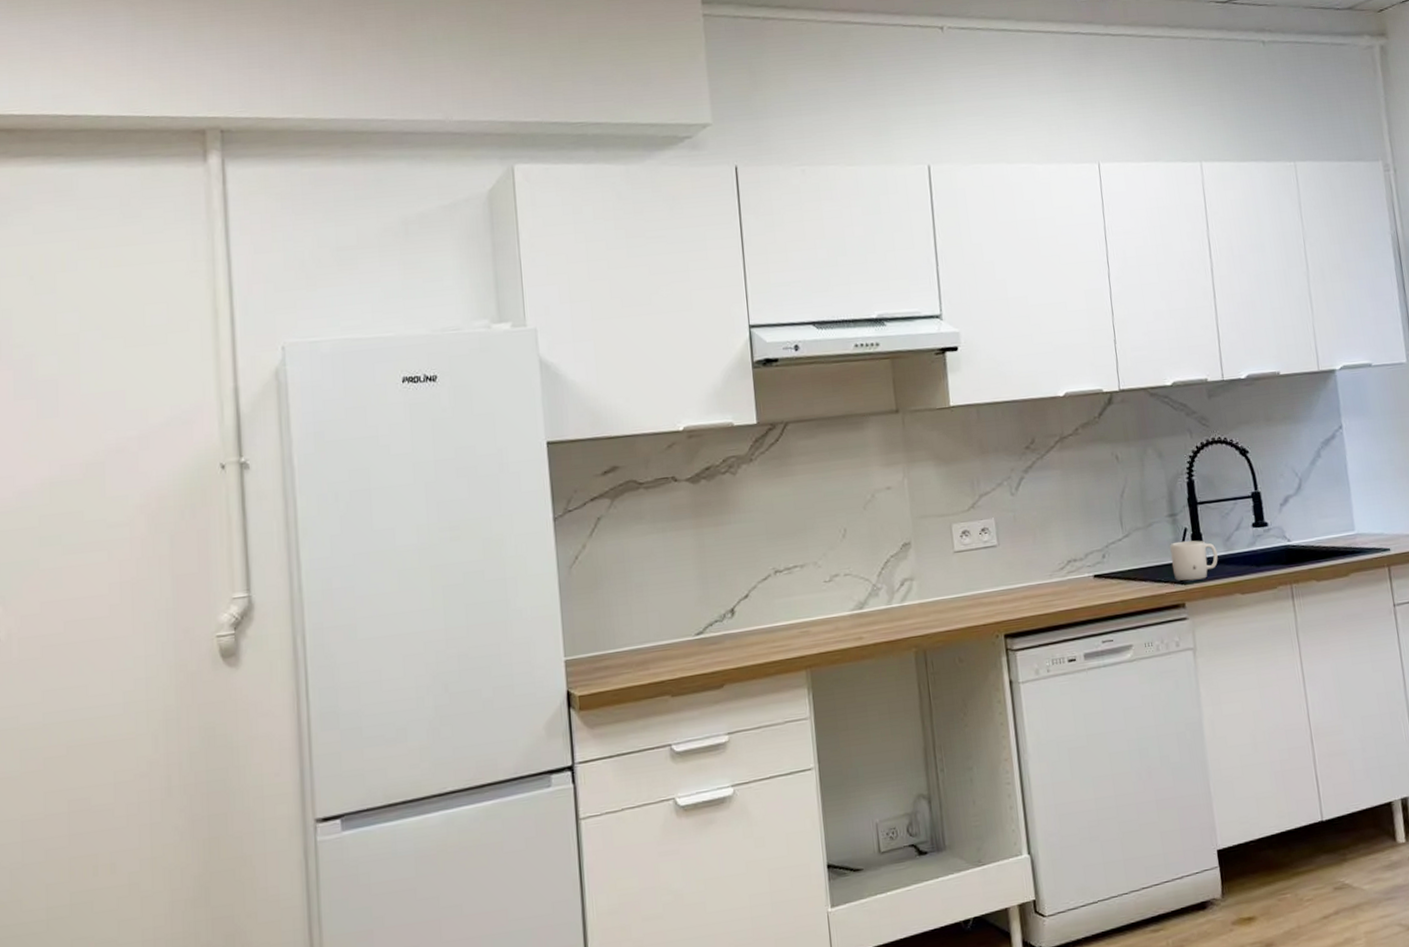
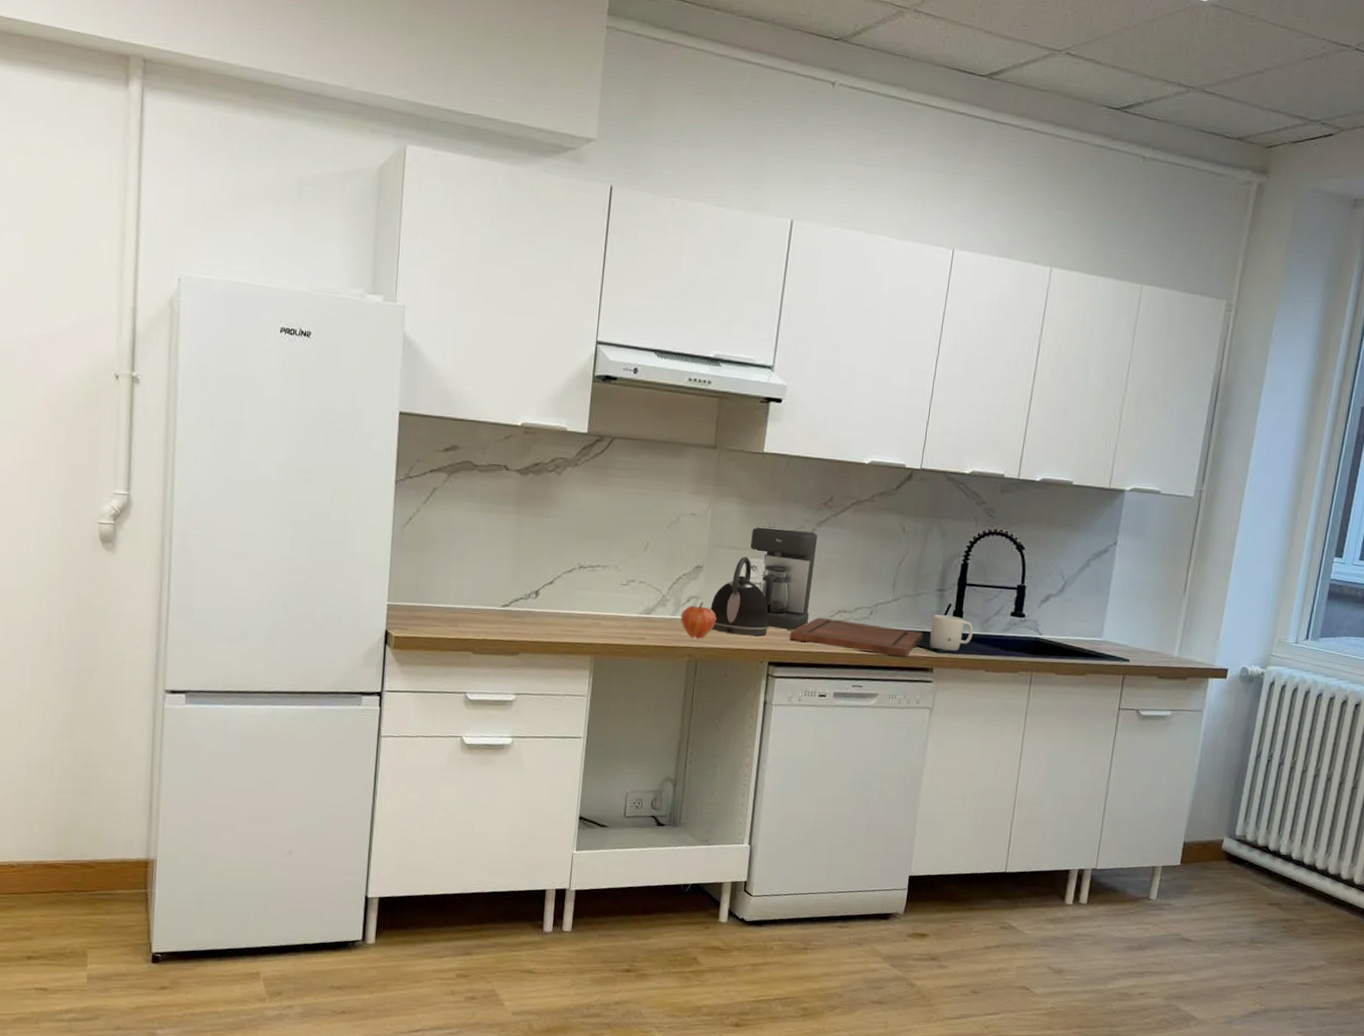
fruit: none [896,582,937,626] -> present [680,602,716,640]
kettle: none [927,522,996,613] -> present [710,556,769,637]
coffee maker: none [955,480,1038,596] -> present [749,526,818,630]
cutting board: none [1021,565,1166,605] -> present [790,617,923,657]

